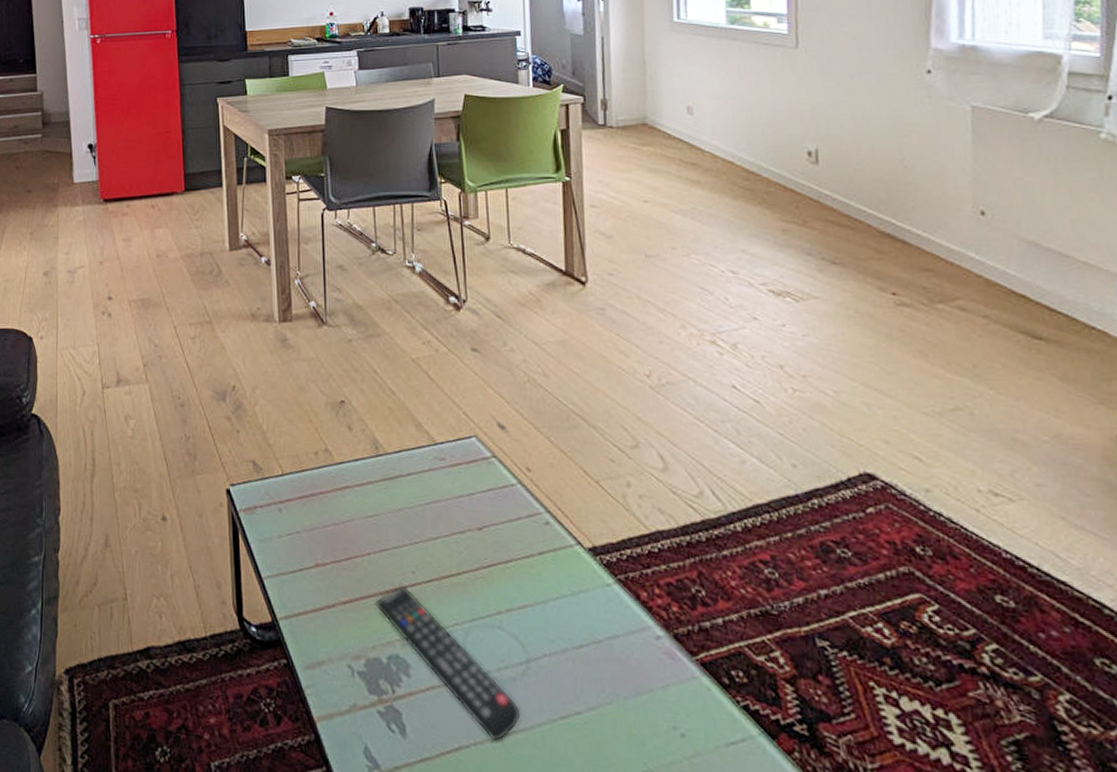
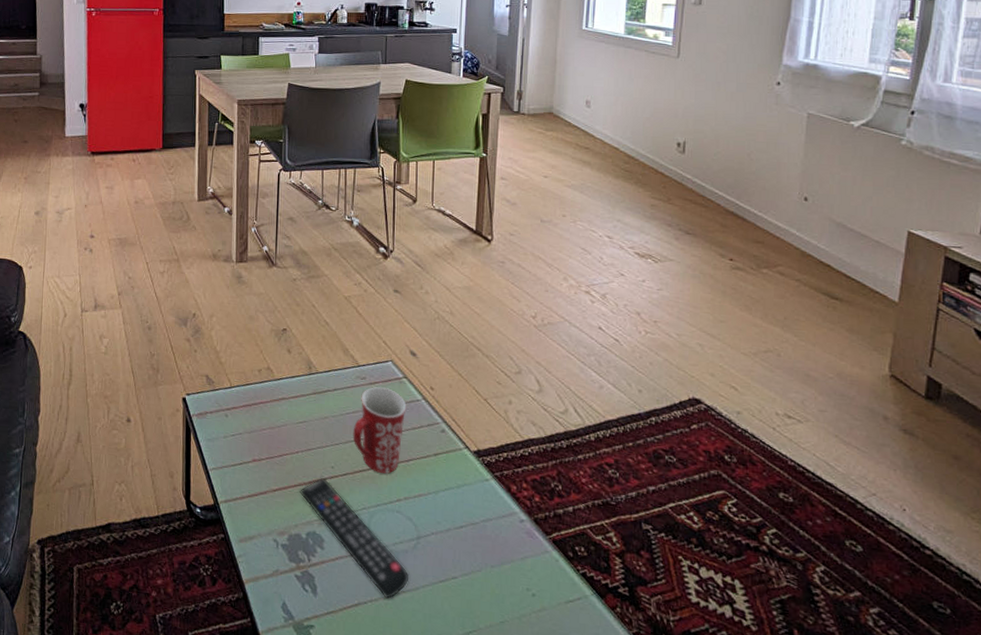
mug: none [435,468,499,579] -> present [353,386,407,474]

